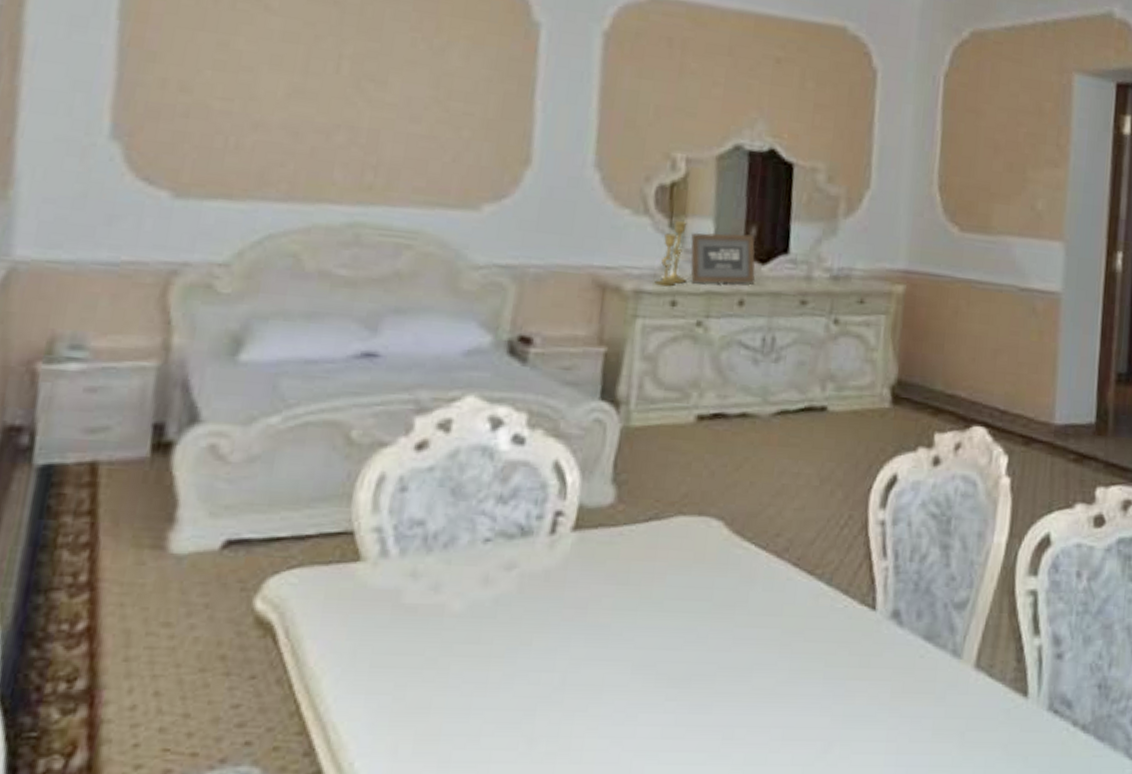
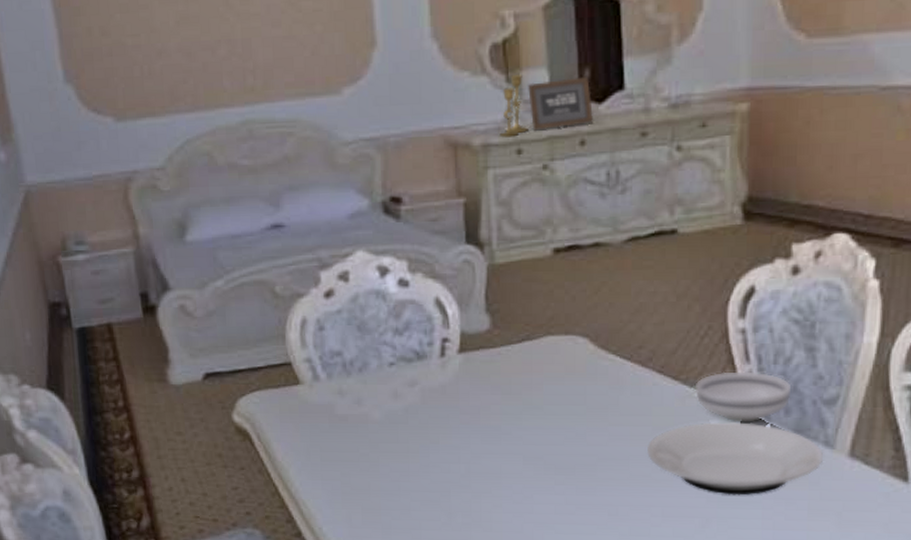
plate: none [773,625,950,713] -> present [647,422,823,495]
bowl: none [829,566,926,627] -> present [694,370,792,422]

